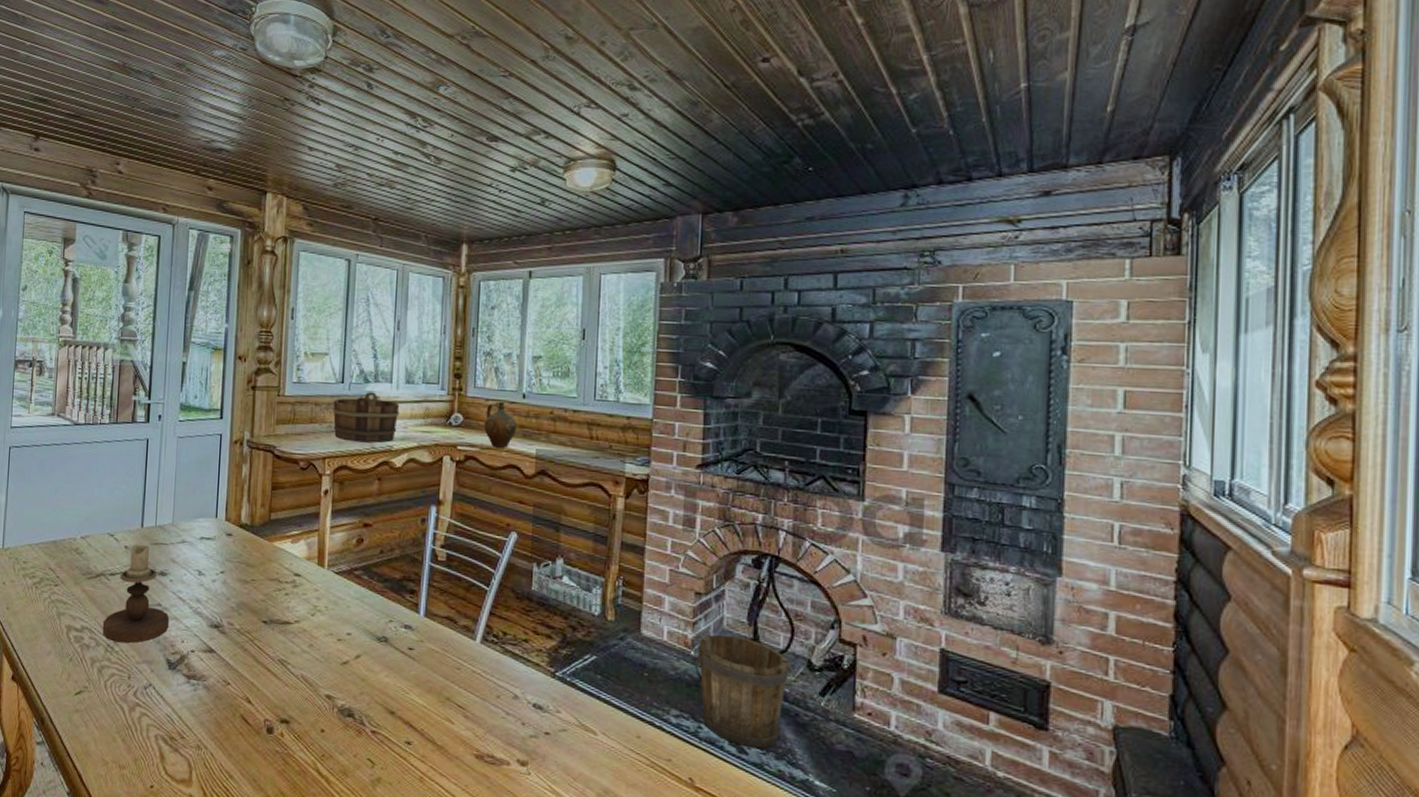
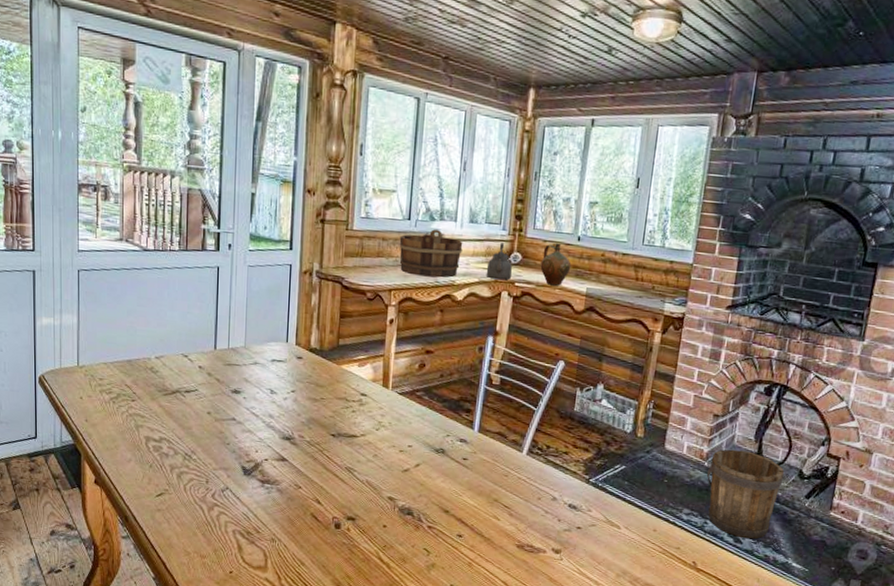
candlestick: present [102,545,170,643] -> none [180,365,244,452]
kettle: none [425,403,453,444] -> present [486,243,512,280]

